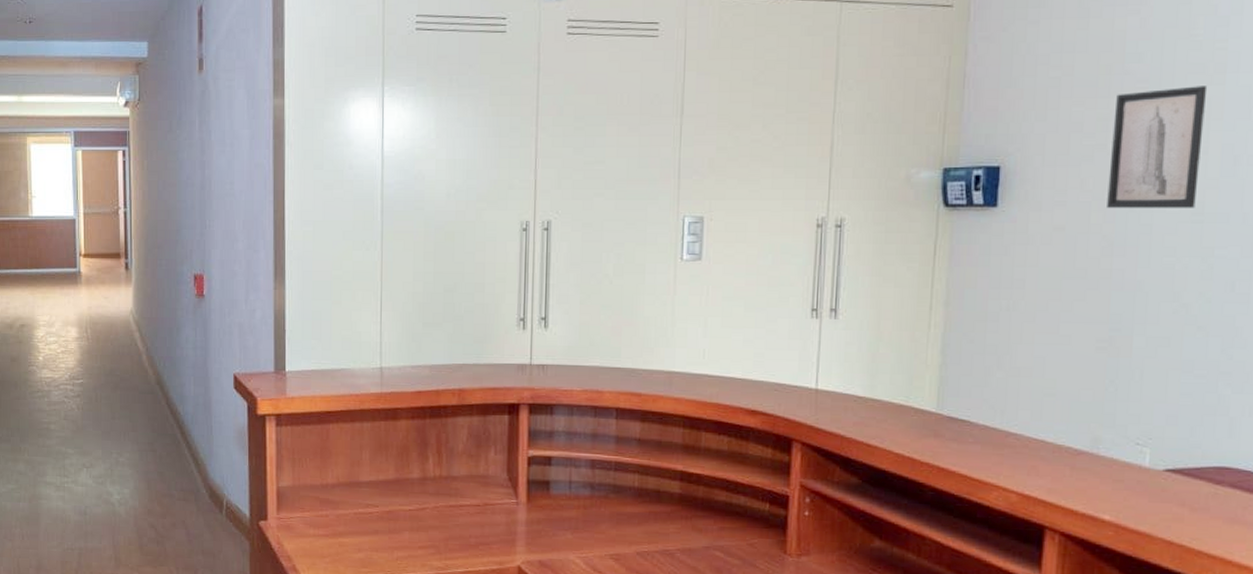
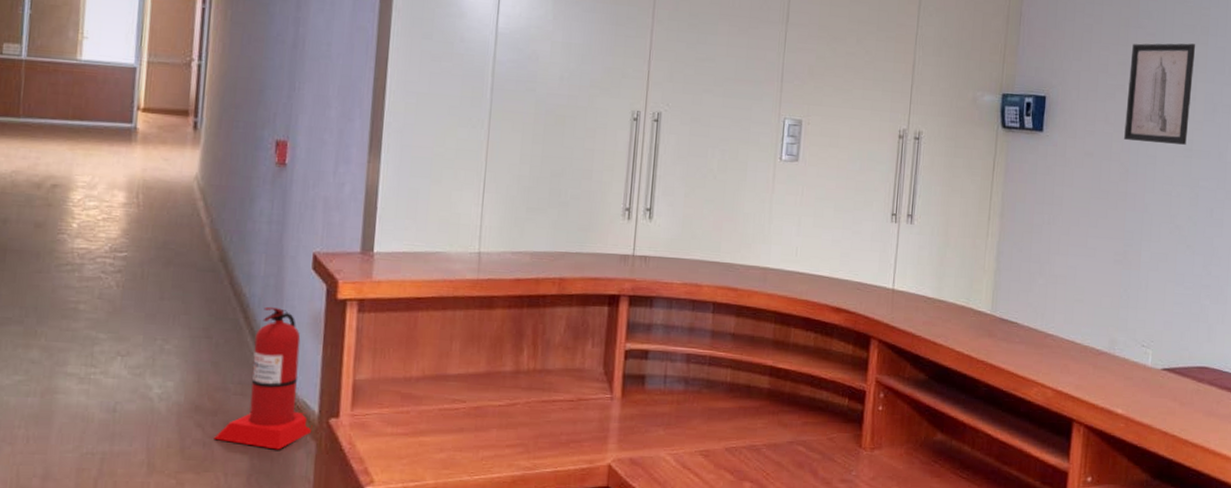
fire extinguisher: none [165,423,245,548] -> present [214,306,313,450]

